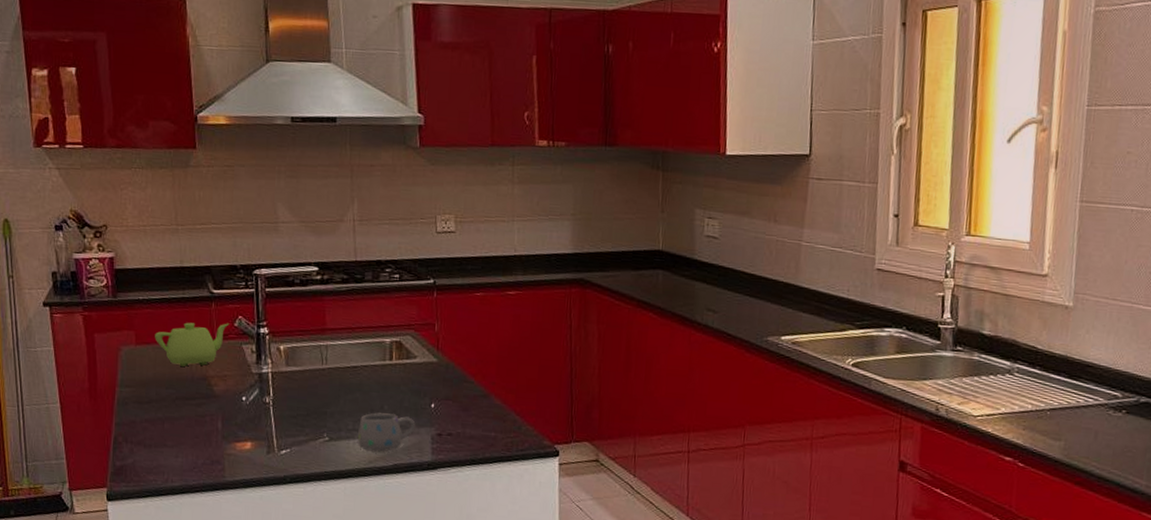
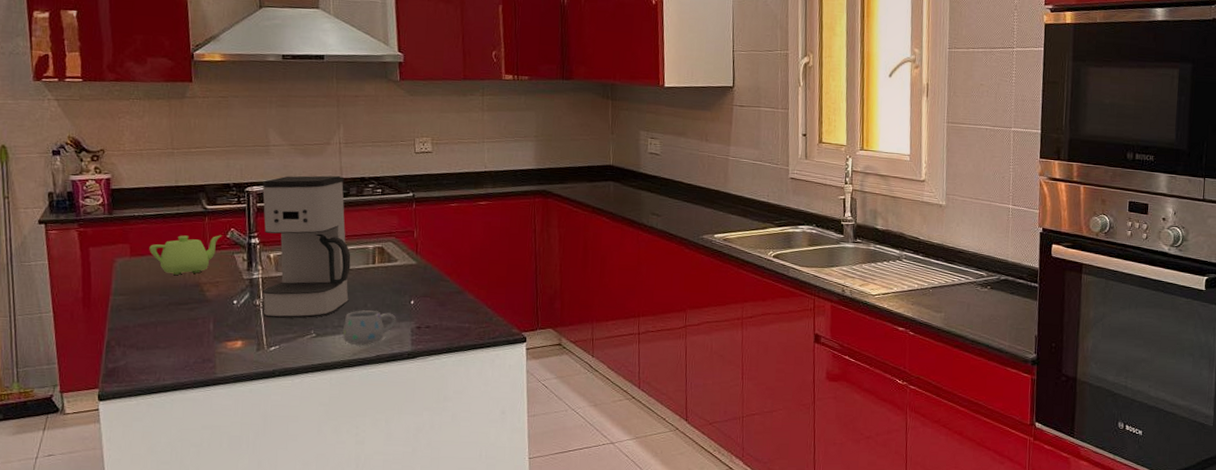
coffee maker: none [271,257,366,420] -> present [262,175,351,319]

